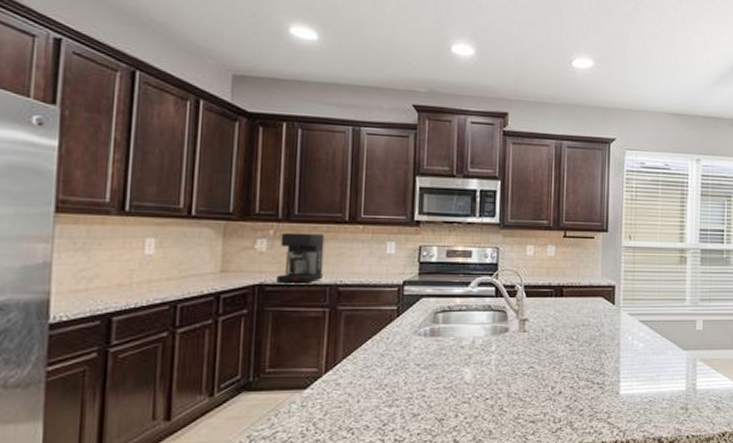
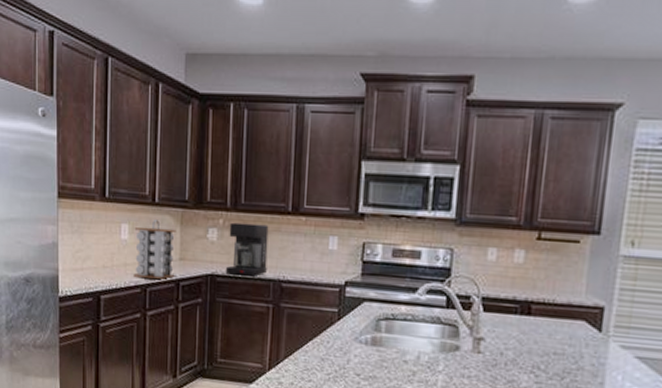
spice rack: none [160,233,218,295] -> present [133,220,176,281]

